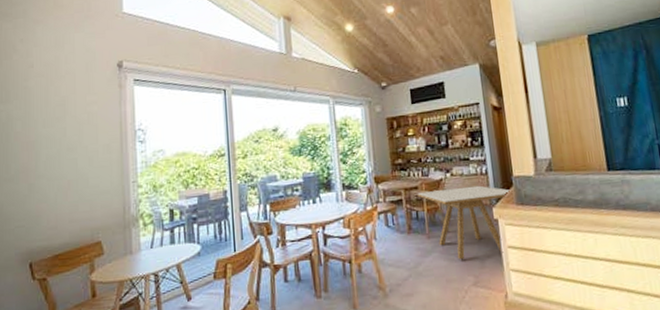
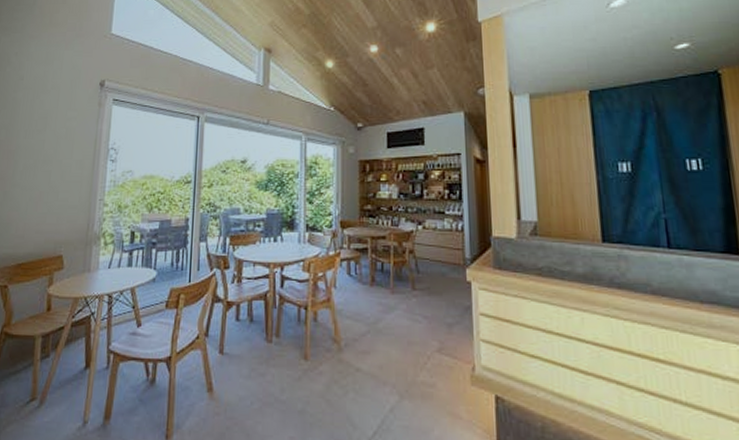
dining table: present [417,185,511,260] -> none [384,242,489,322]

